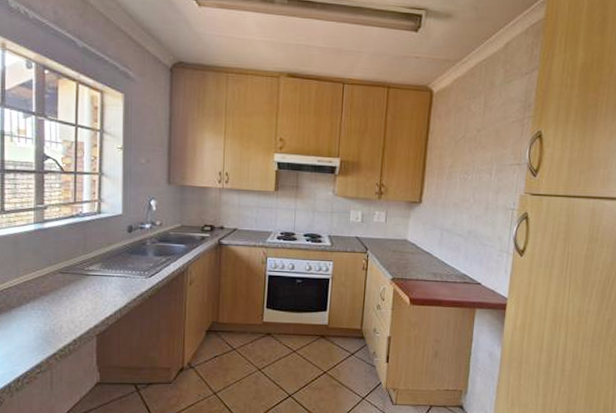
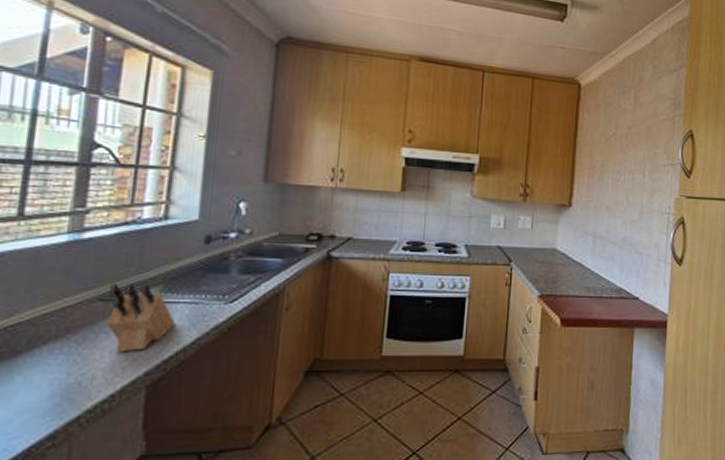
knife block: none [66,261,112,311] -> present [107,283,176,353]

